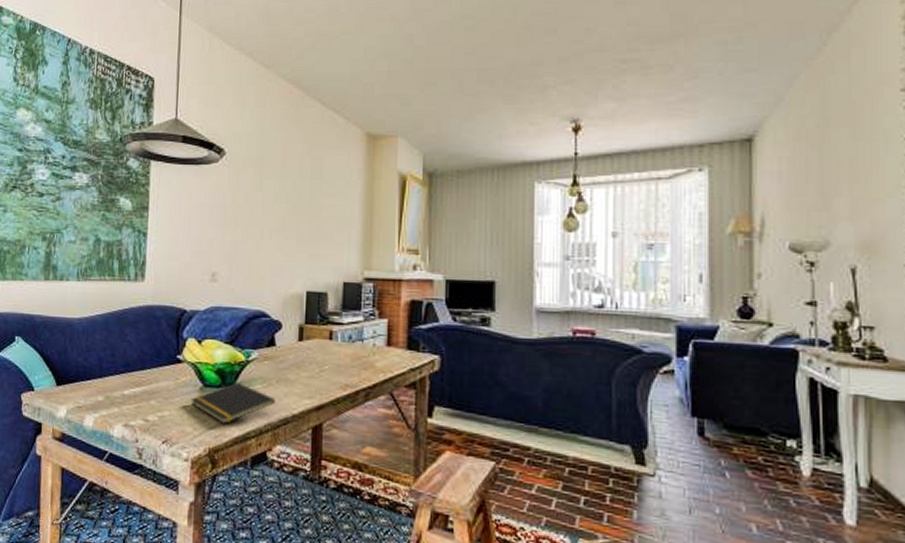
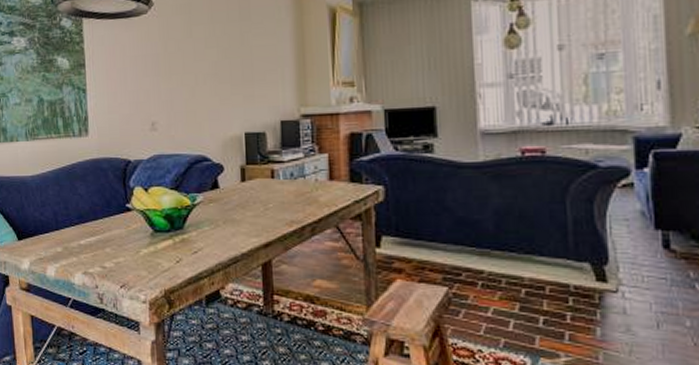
notepad: present [190,383,276,424] -> none [143,226,225,266]

